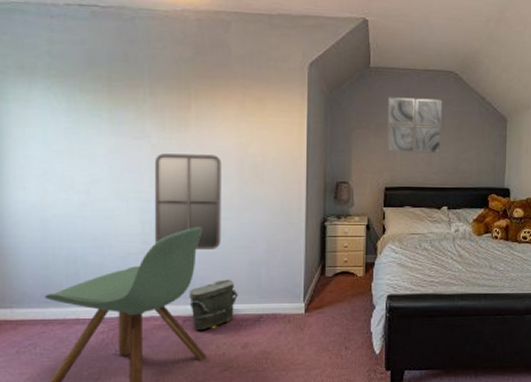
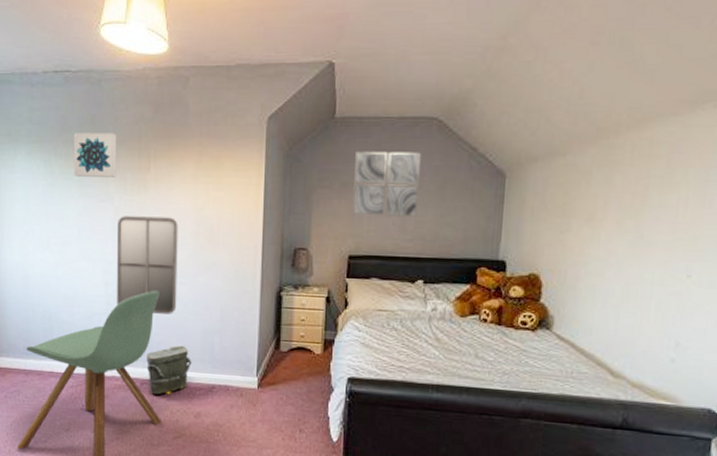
wall art: none [103,68,154,115] -> present [74,133,117,177]

